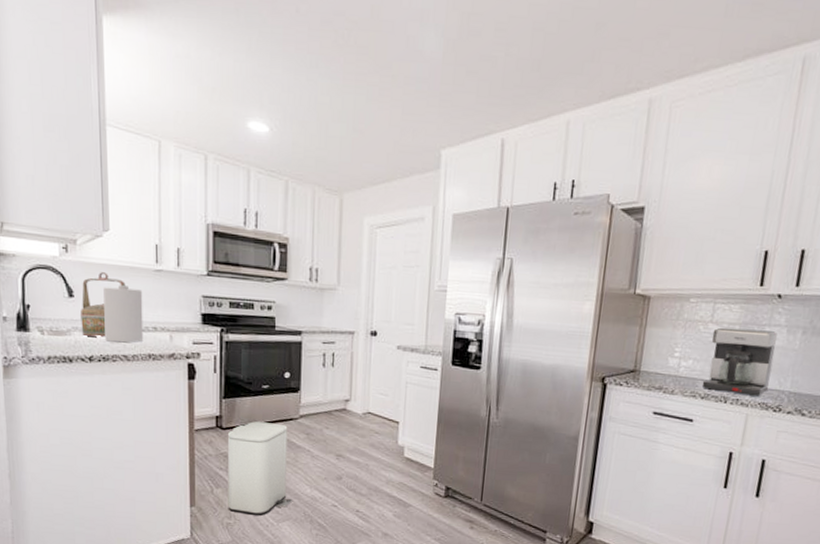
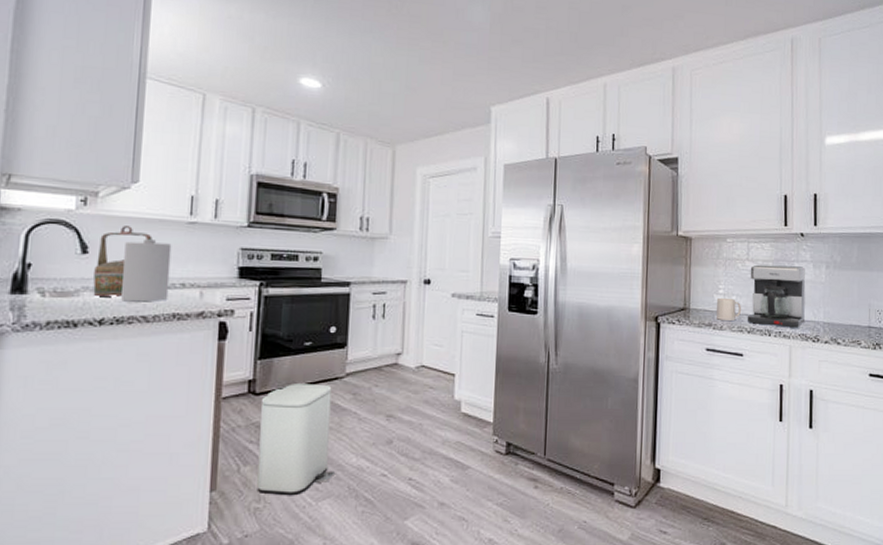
mug: none [668,360,698,386] -> present [716,297,742,322]

